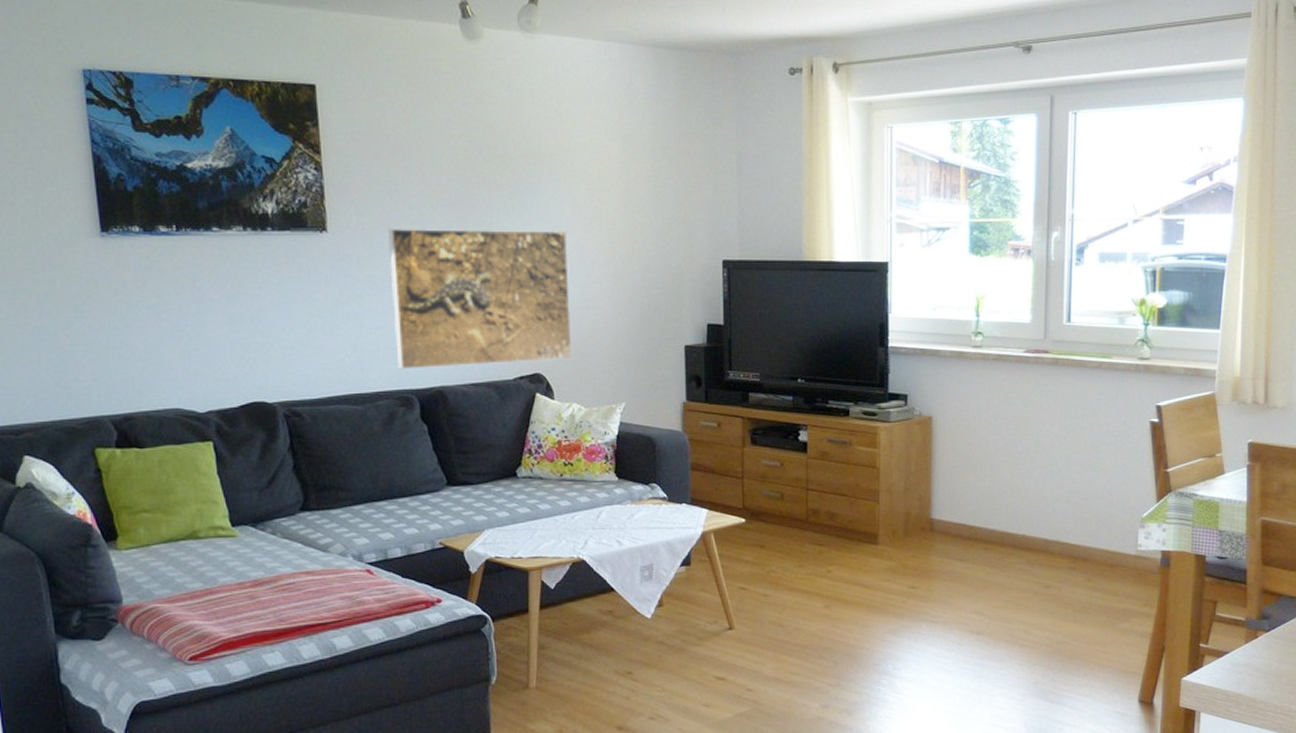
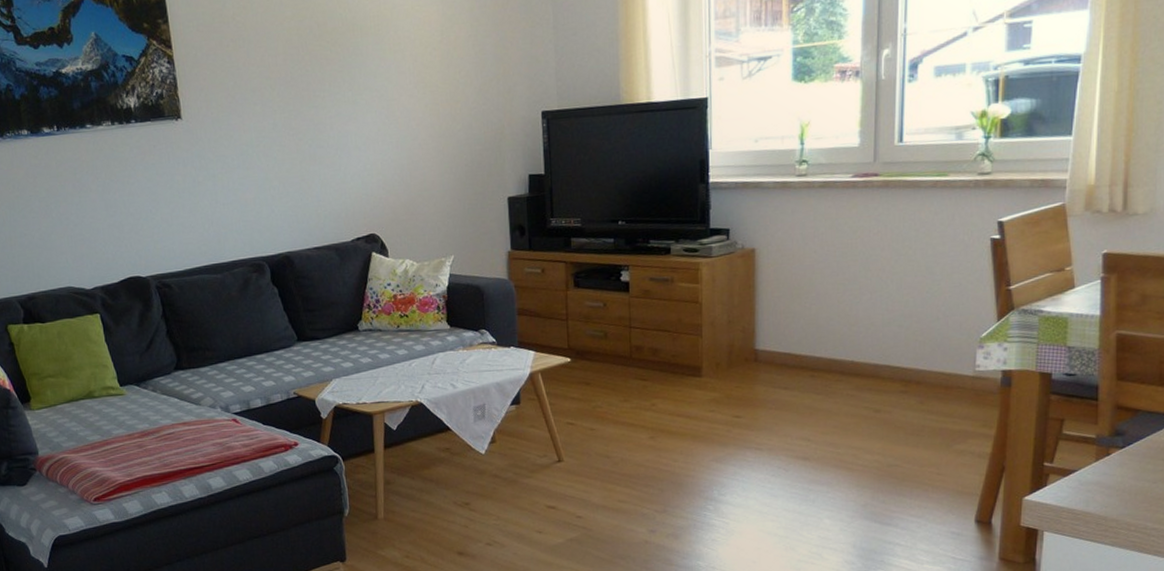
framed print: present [388,228,573,370] -> none [234,98,404,240]

